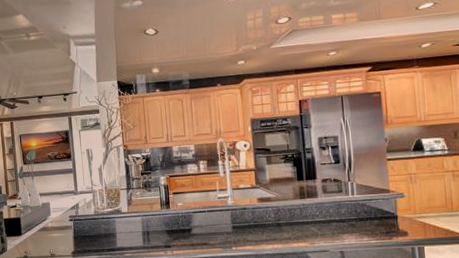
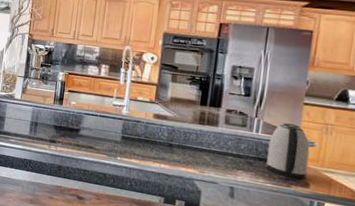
kettle: none [365,180,403,231] -> present [266,123,310,180]

